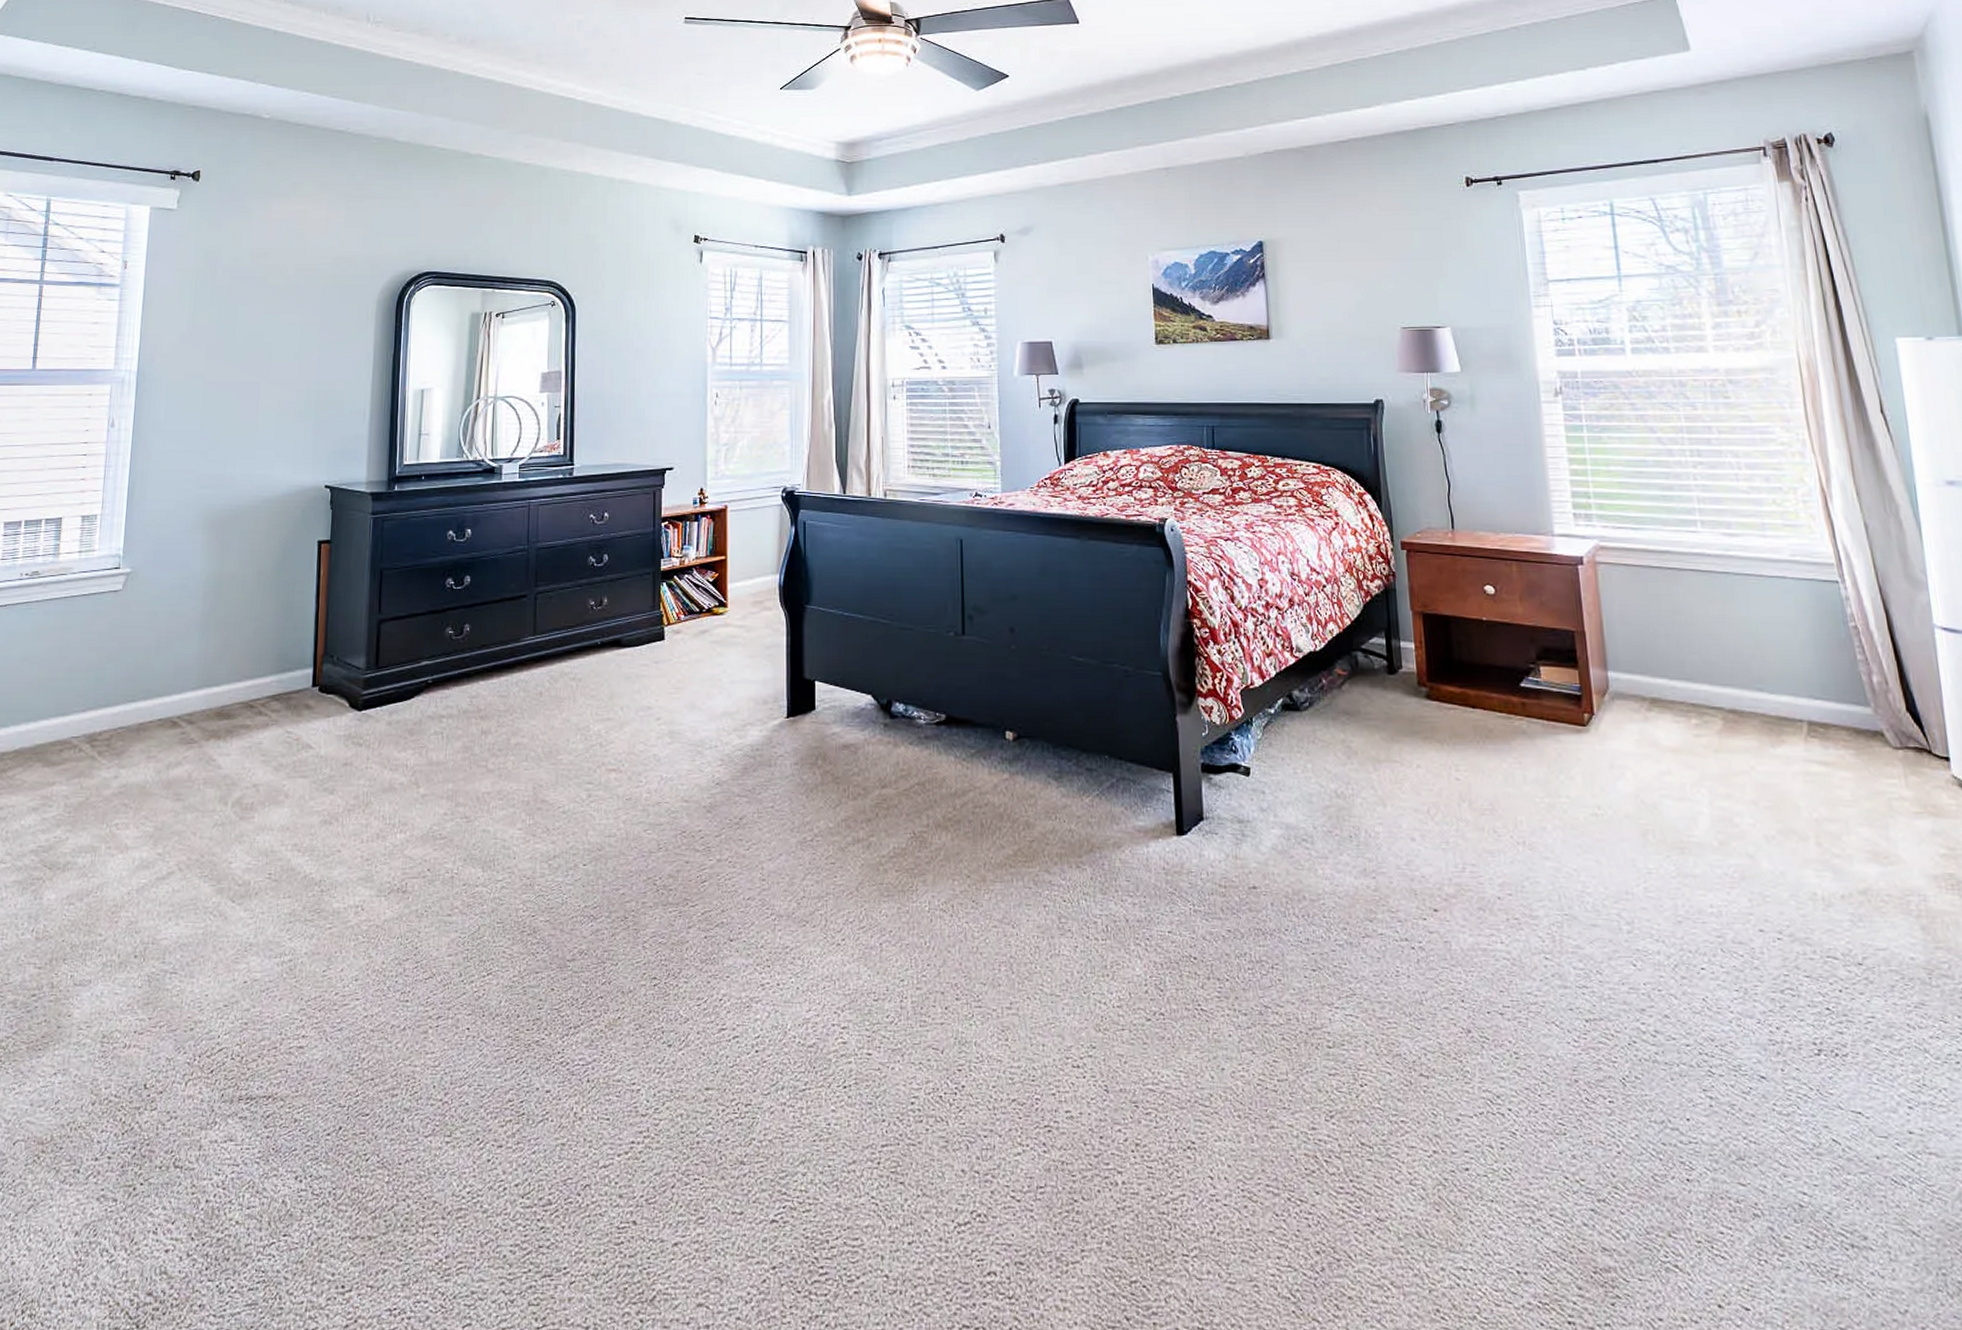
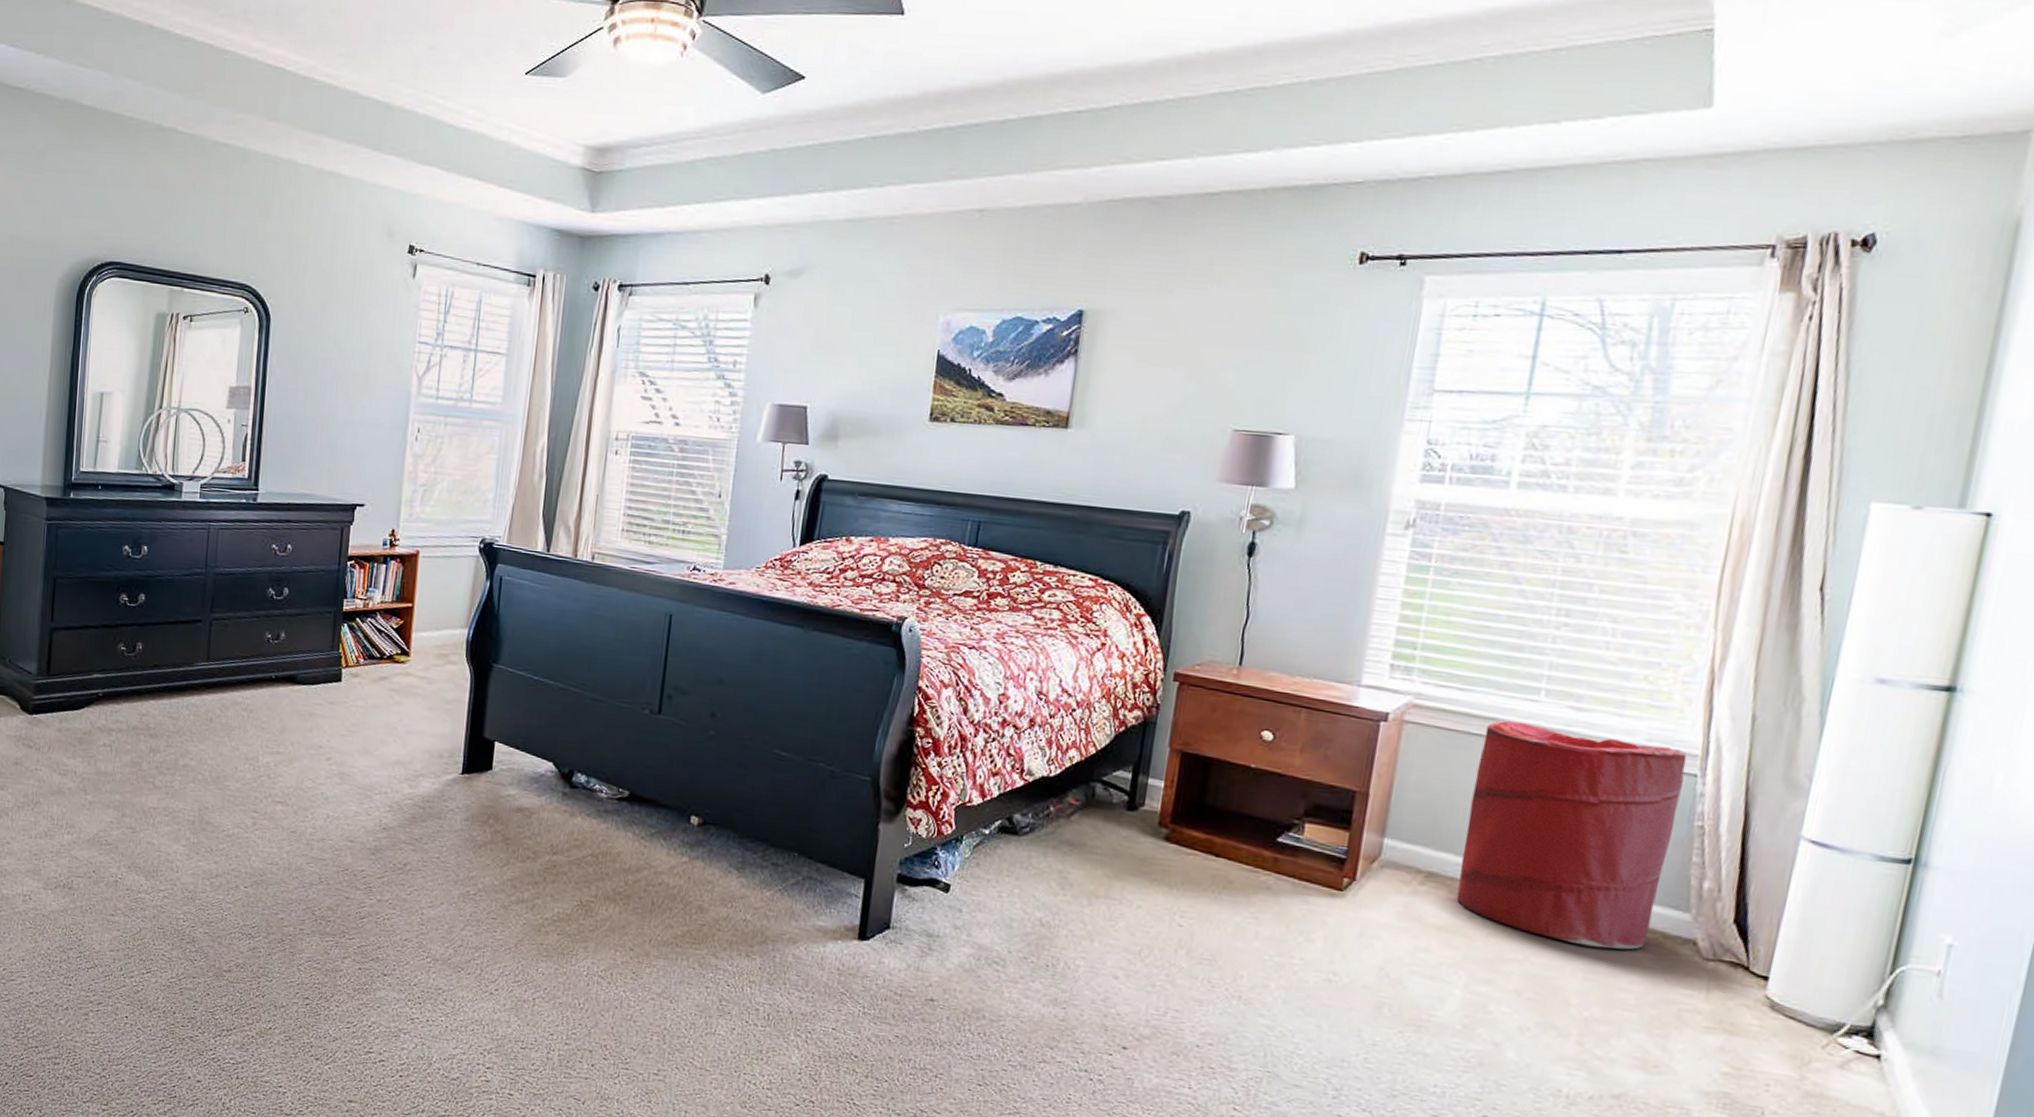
laundry hamper: none [1663,553,1843,750] -> present [1456,721,1687,950]

